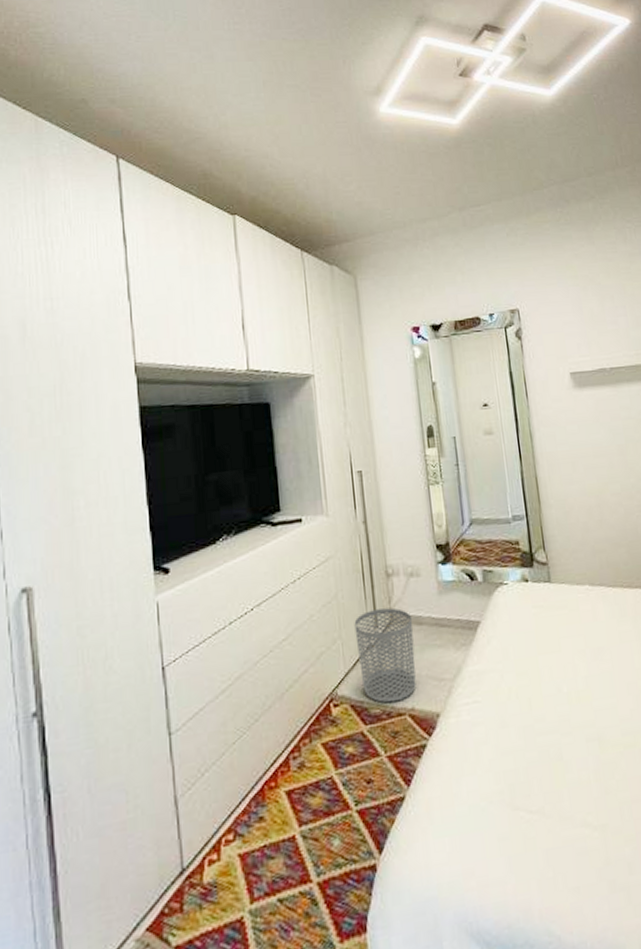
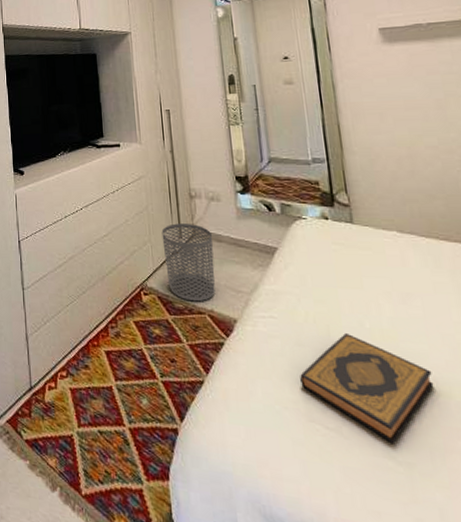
hardback book: none [504,703,622,809] -> present [300,333,434,443]

